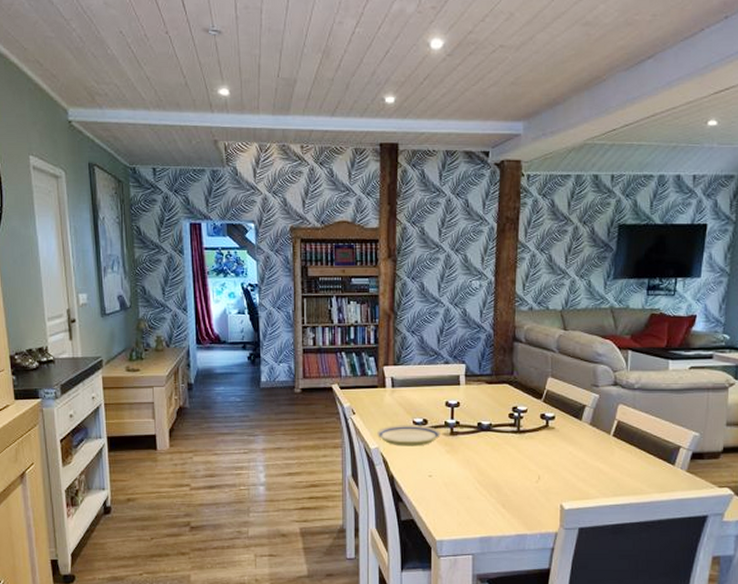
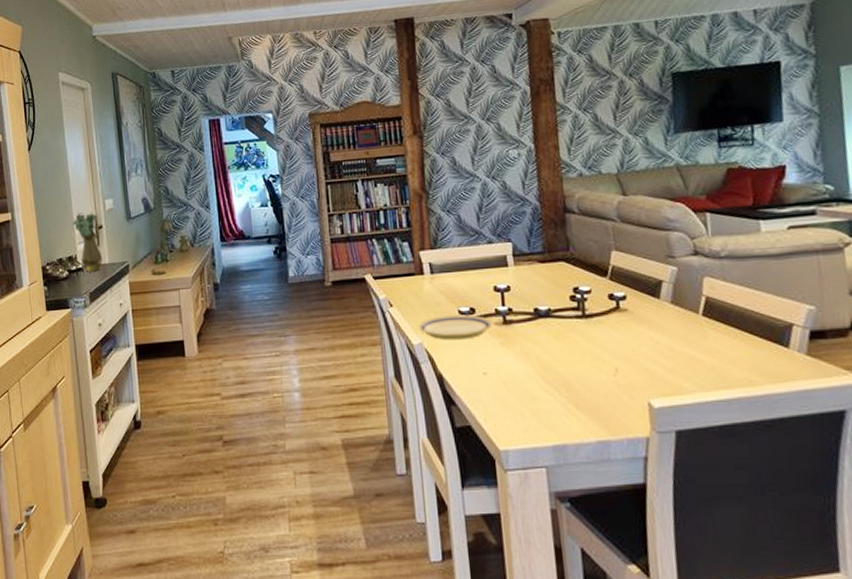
vase: none [43,304,75,364] -> present [72,212,103,272]

